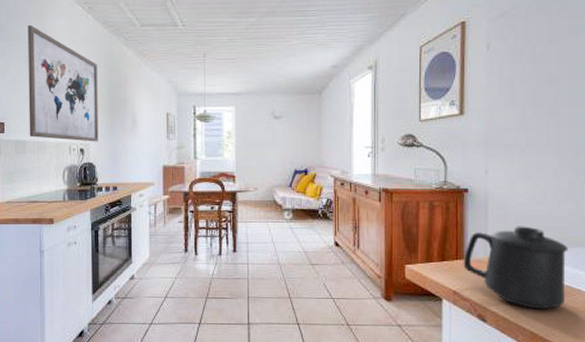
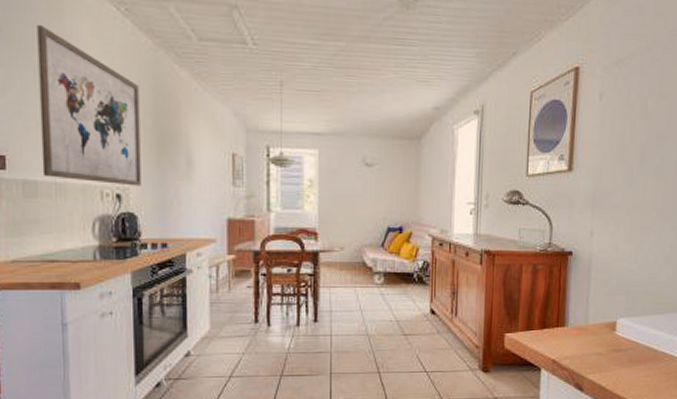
mug: present [463,226,568,310] -> none [563,291,665,377]

